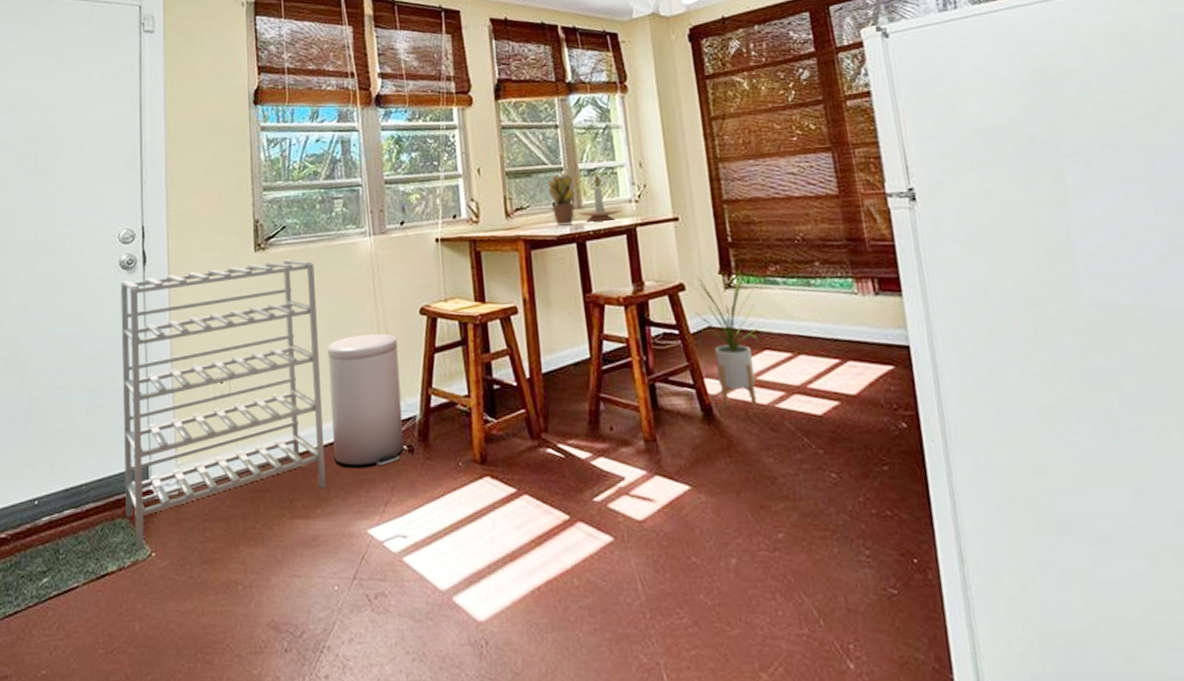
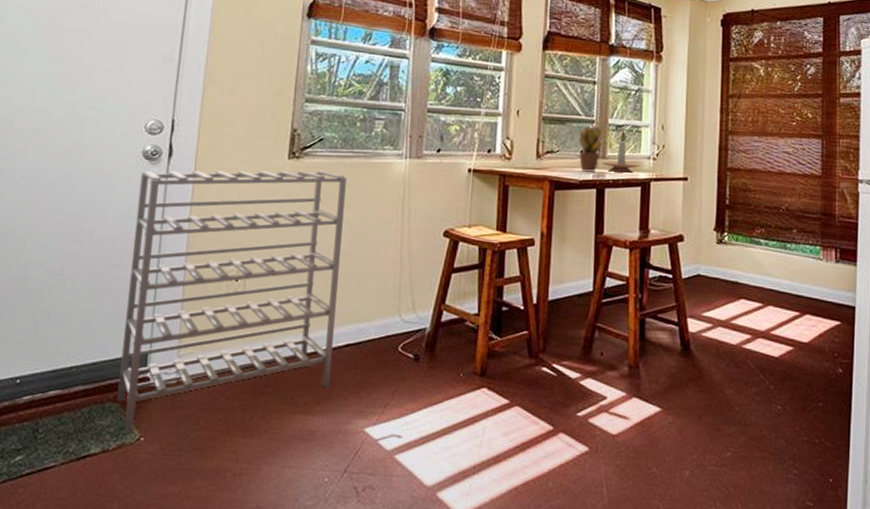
pedal bin: present [327,333,404,469] -> none [340,249,418,372]
house plant: present [690,266,766,407] -> none [687,225,747,345]

